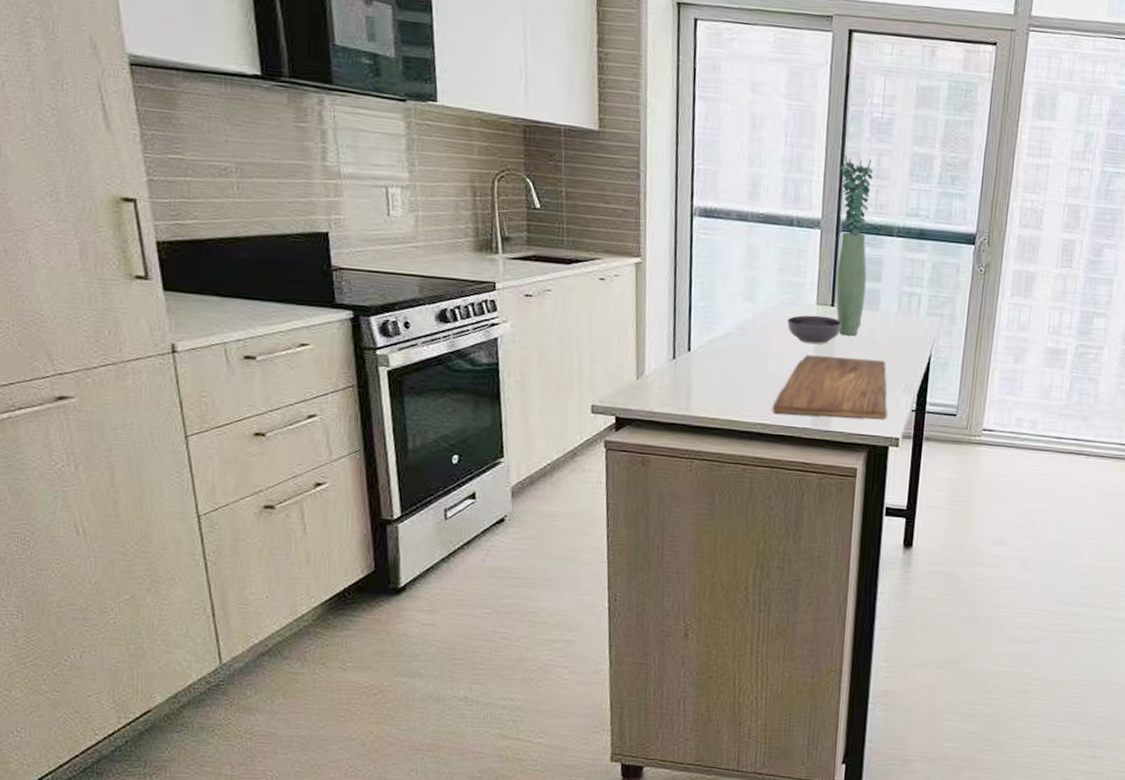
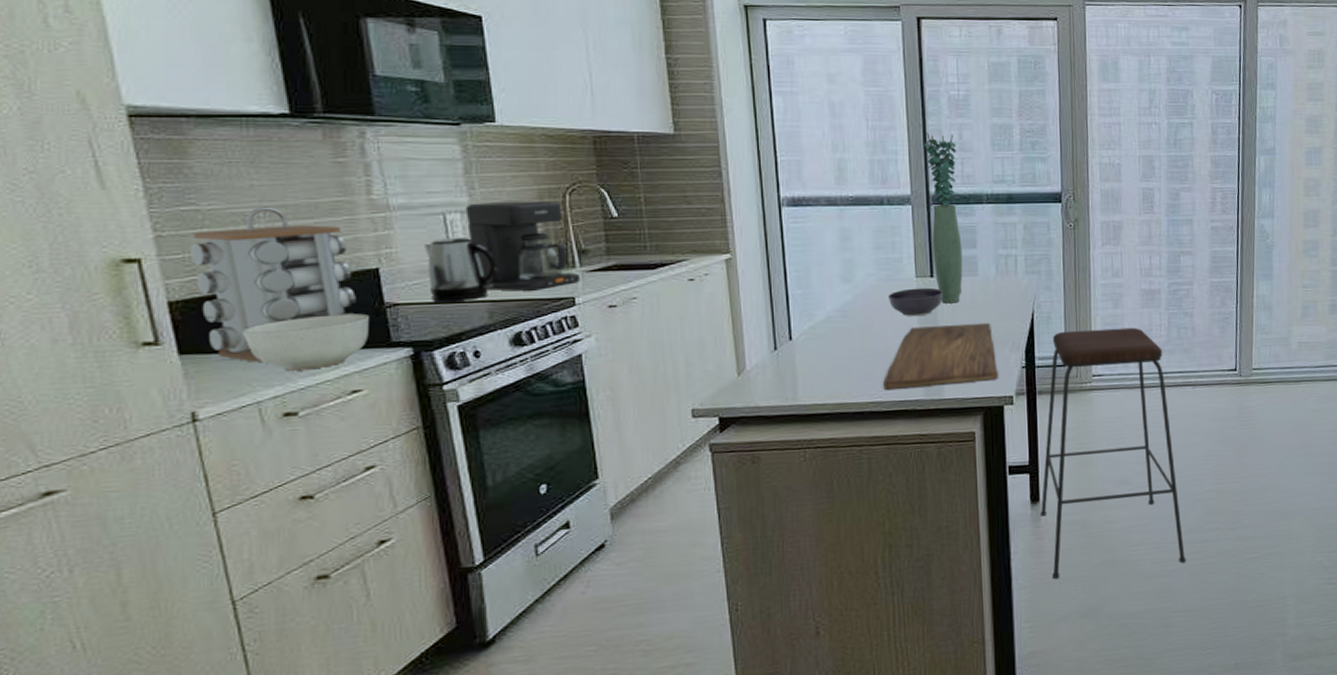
spice rack: none [175,162,308,306] -> present [190,206,356,362]
bowl: none [214,269,319,320] -> present [242,313,370,371]
kettle: none [367,210,430,274] -> present [423,237,498,302]
coffee maker: none [405,180,502,271] -> present [465,200,581,291]
bar stool: none [911,379,1060,633] -> present [1040,327,1186,579]

